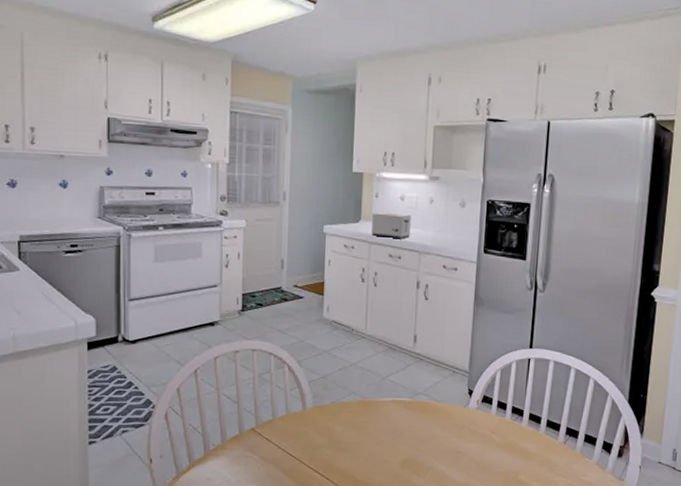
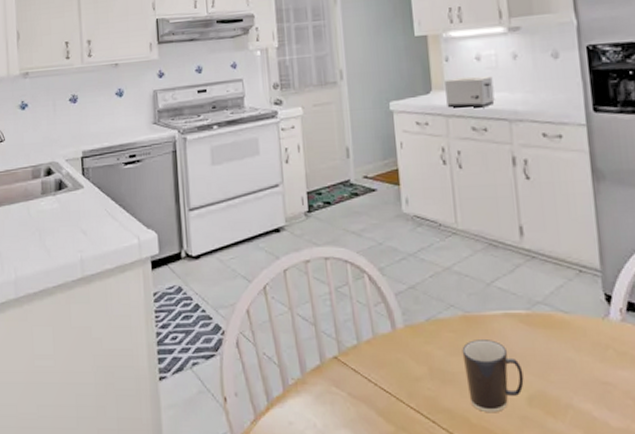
mug: none [356,419,401,472] -> present [462,340,524,413]

